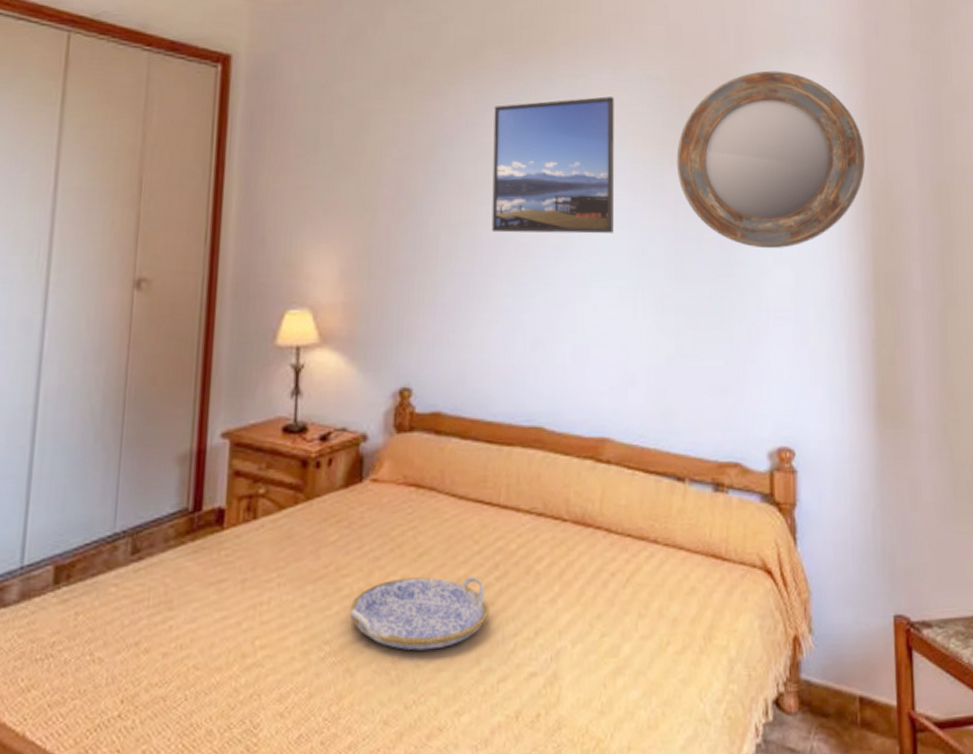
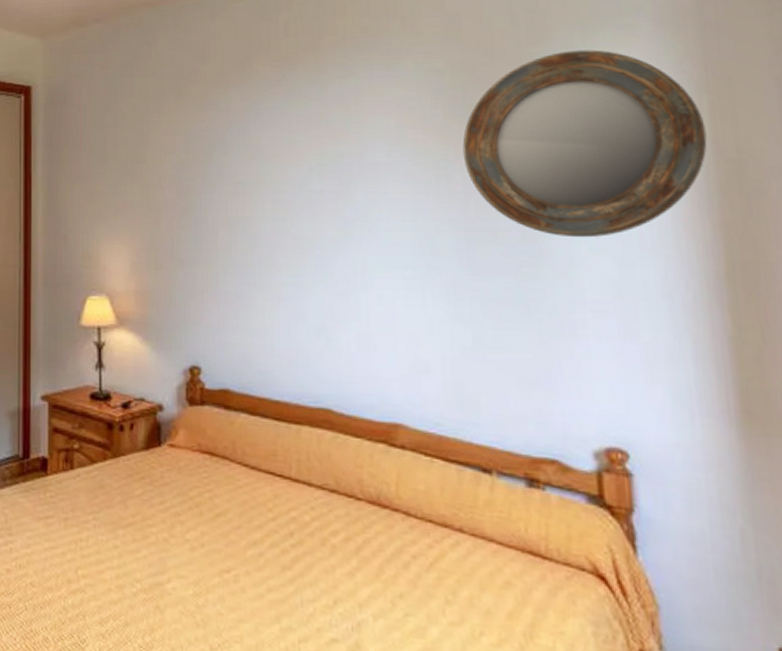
serving tray: present [349,577,488,651] -> none [156,534,286,602]
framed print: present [491,96,615,234] -> none [264,93,397,227]

